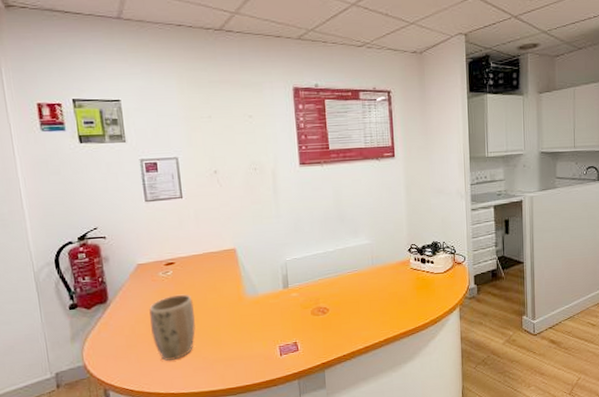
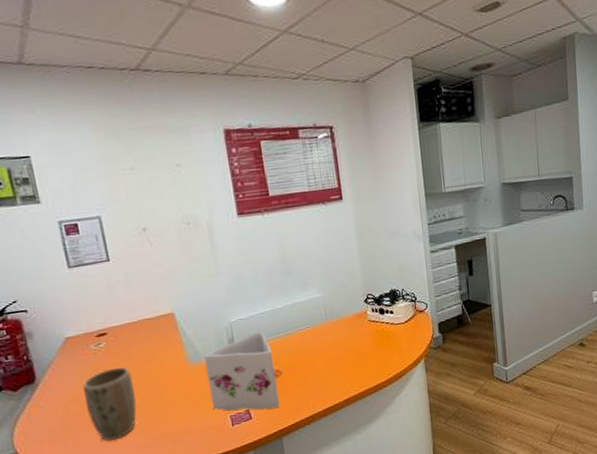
tissue box: none [260,270,325,343] -> present [204,330,280,411]

